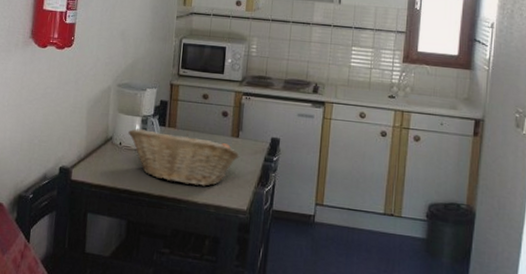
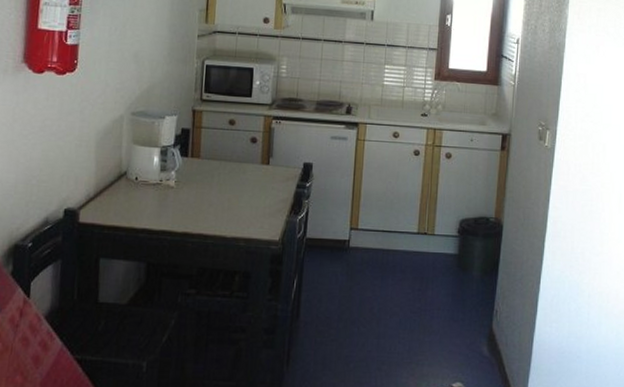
fruit basket: present [128,128,240,186] -> none [145,161,271,219]

